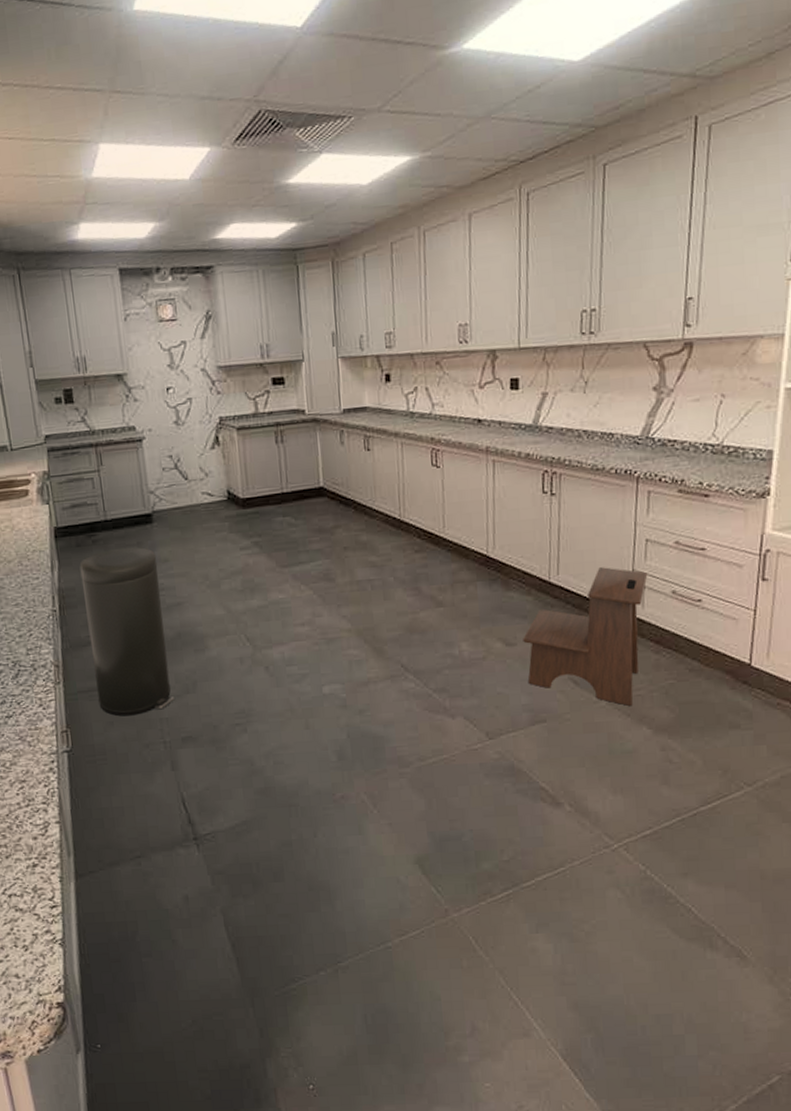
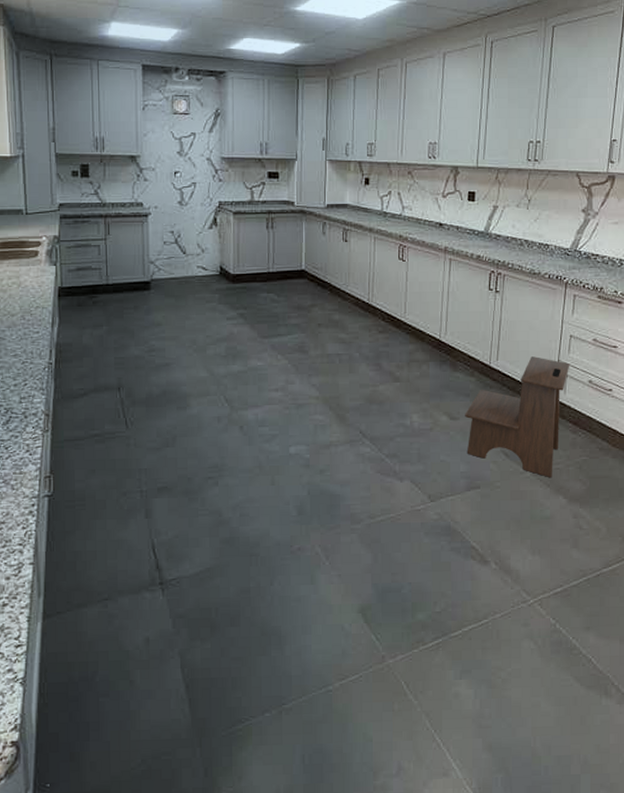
pedal bin: present [79,547,176,717] -> none [79,310,155,465]

